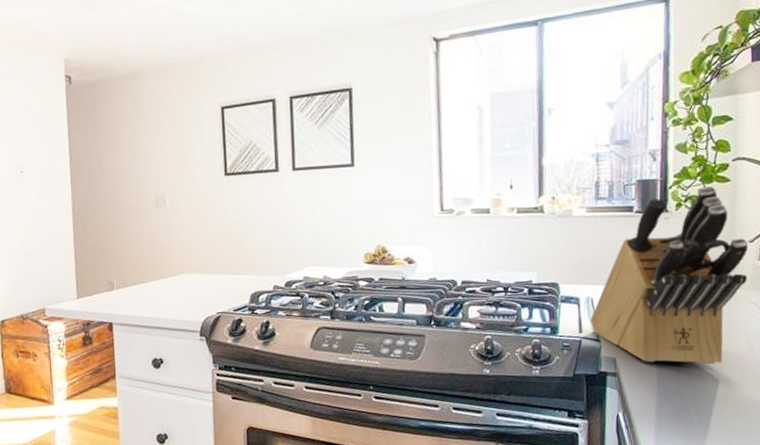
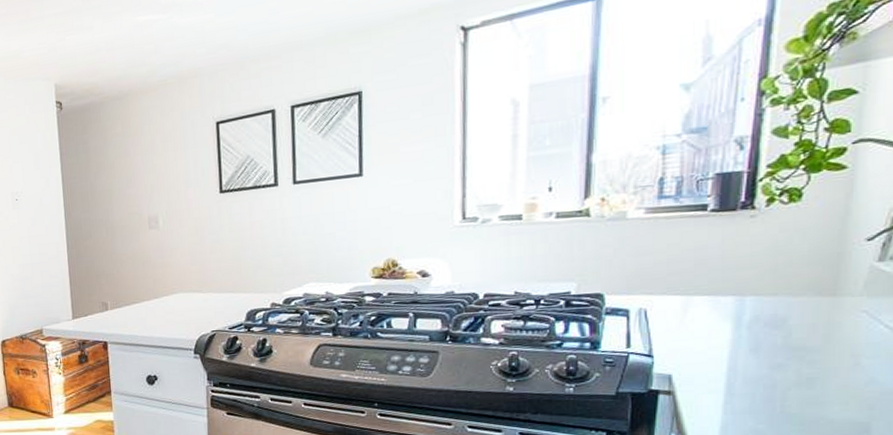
knife block: present [590,185,748,365] -> none [642,175,864,383]

